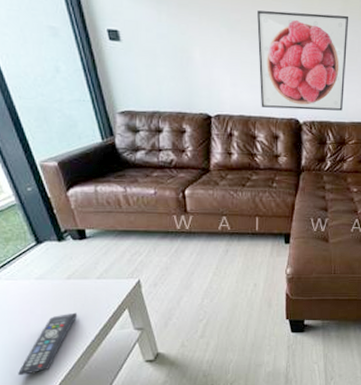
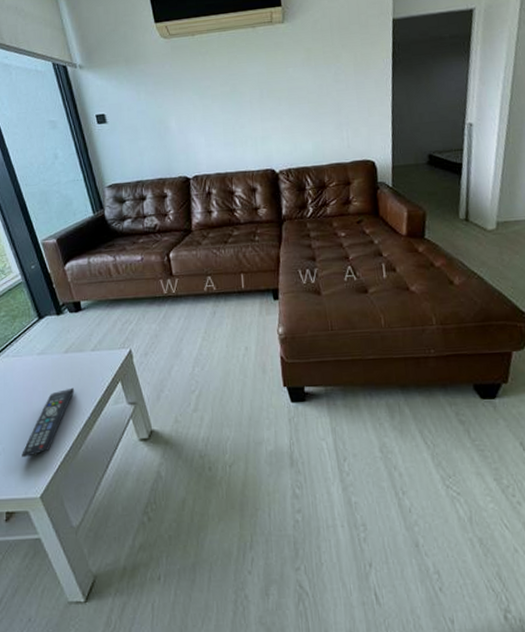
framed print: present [257,10,349,111] -> none [225,63,319,163]

